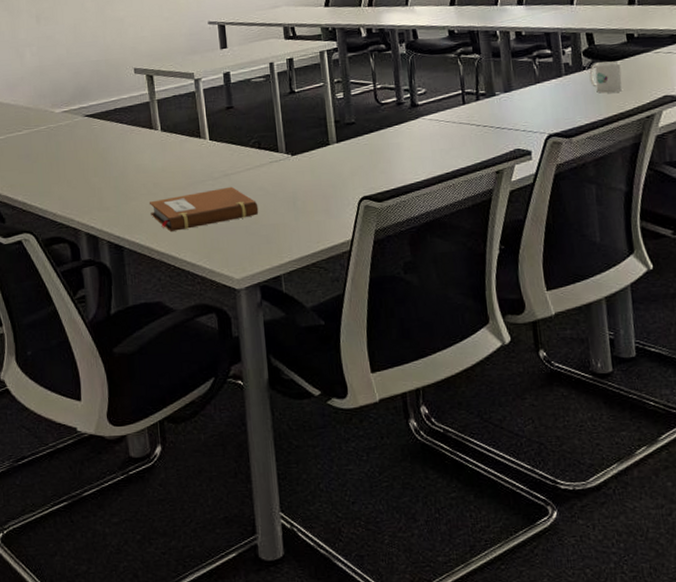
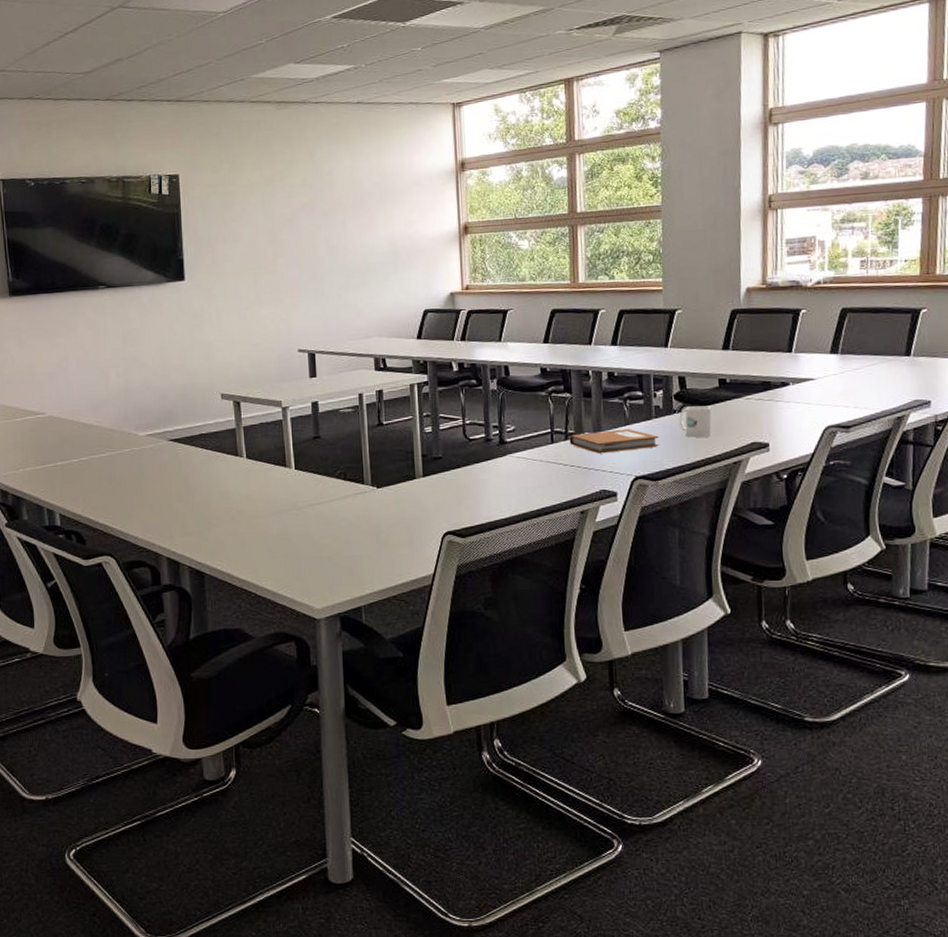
notebook: present [150,186,259,232] -> none [232,516,342,559]
notebook: none [480,87,571,113] -> present [569,429,659,454]

